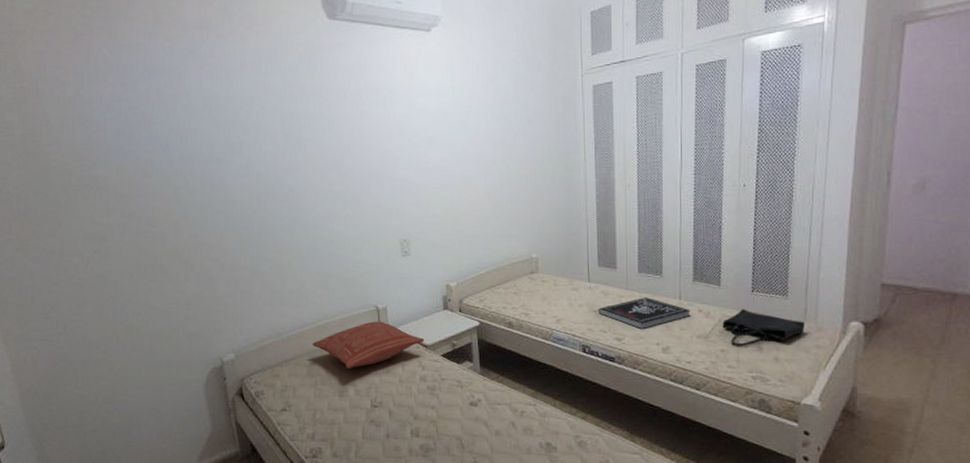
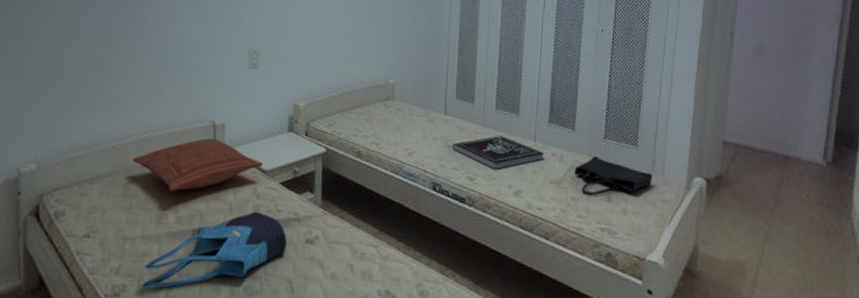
tote bag: none [333,381,454,450] -> present [140,211,288,289]

